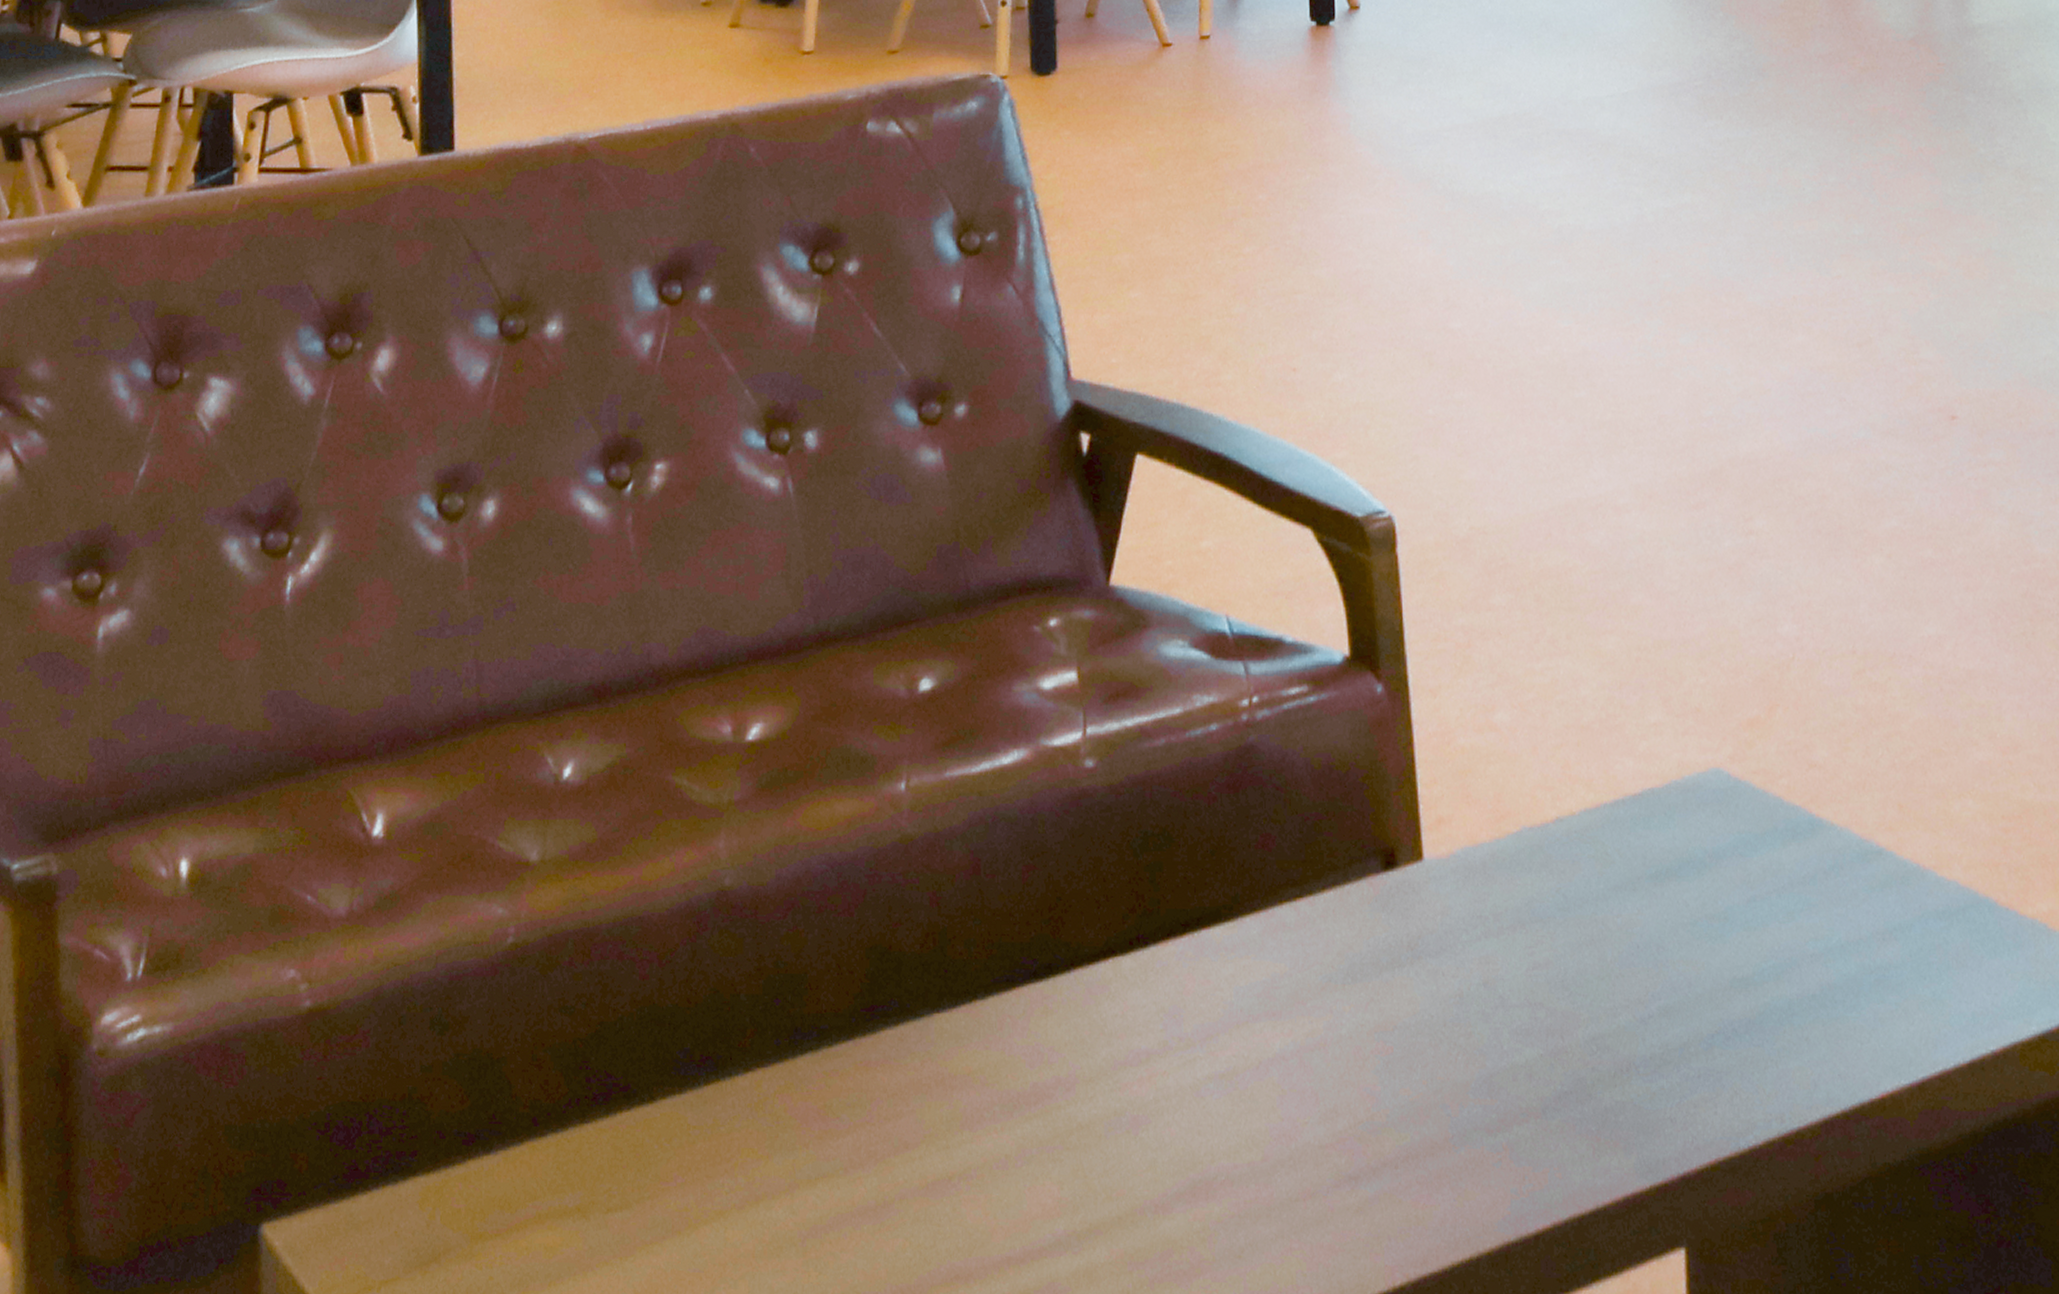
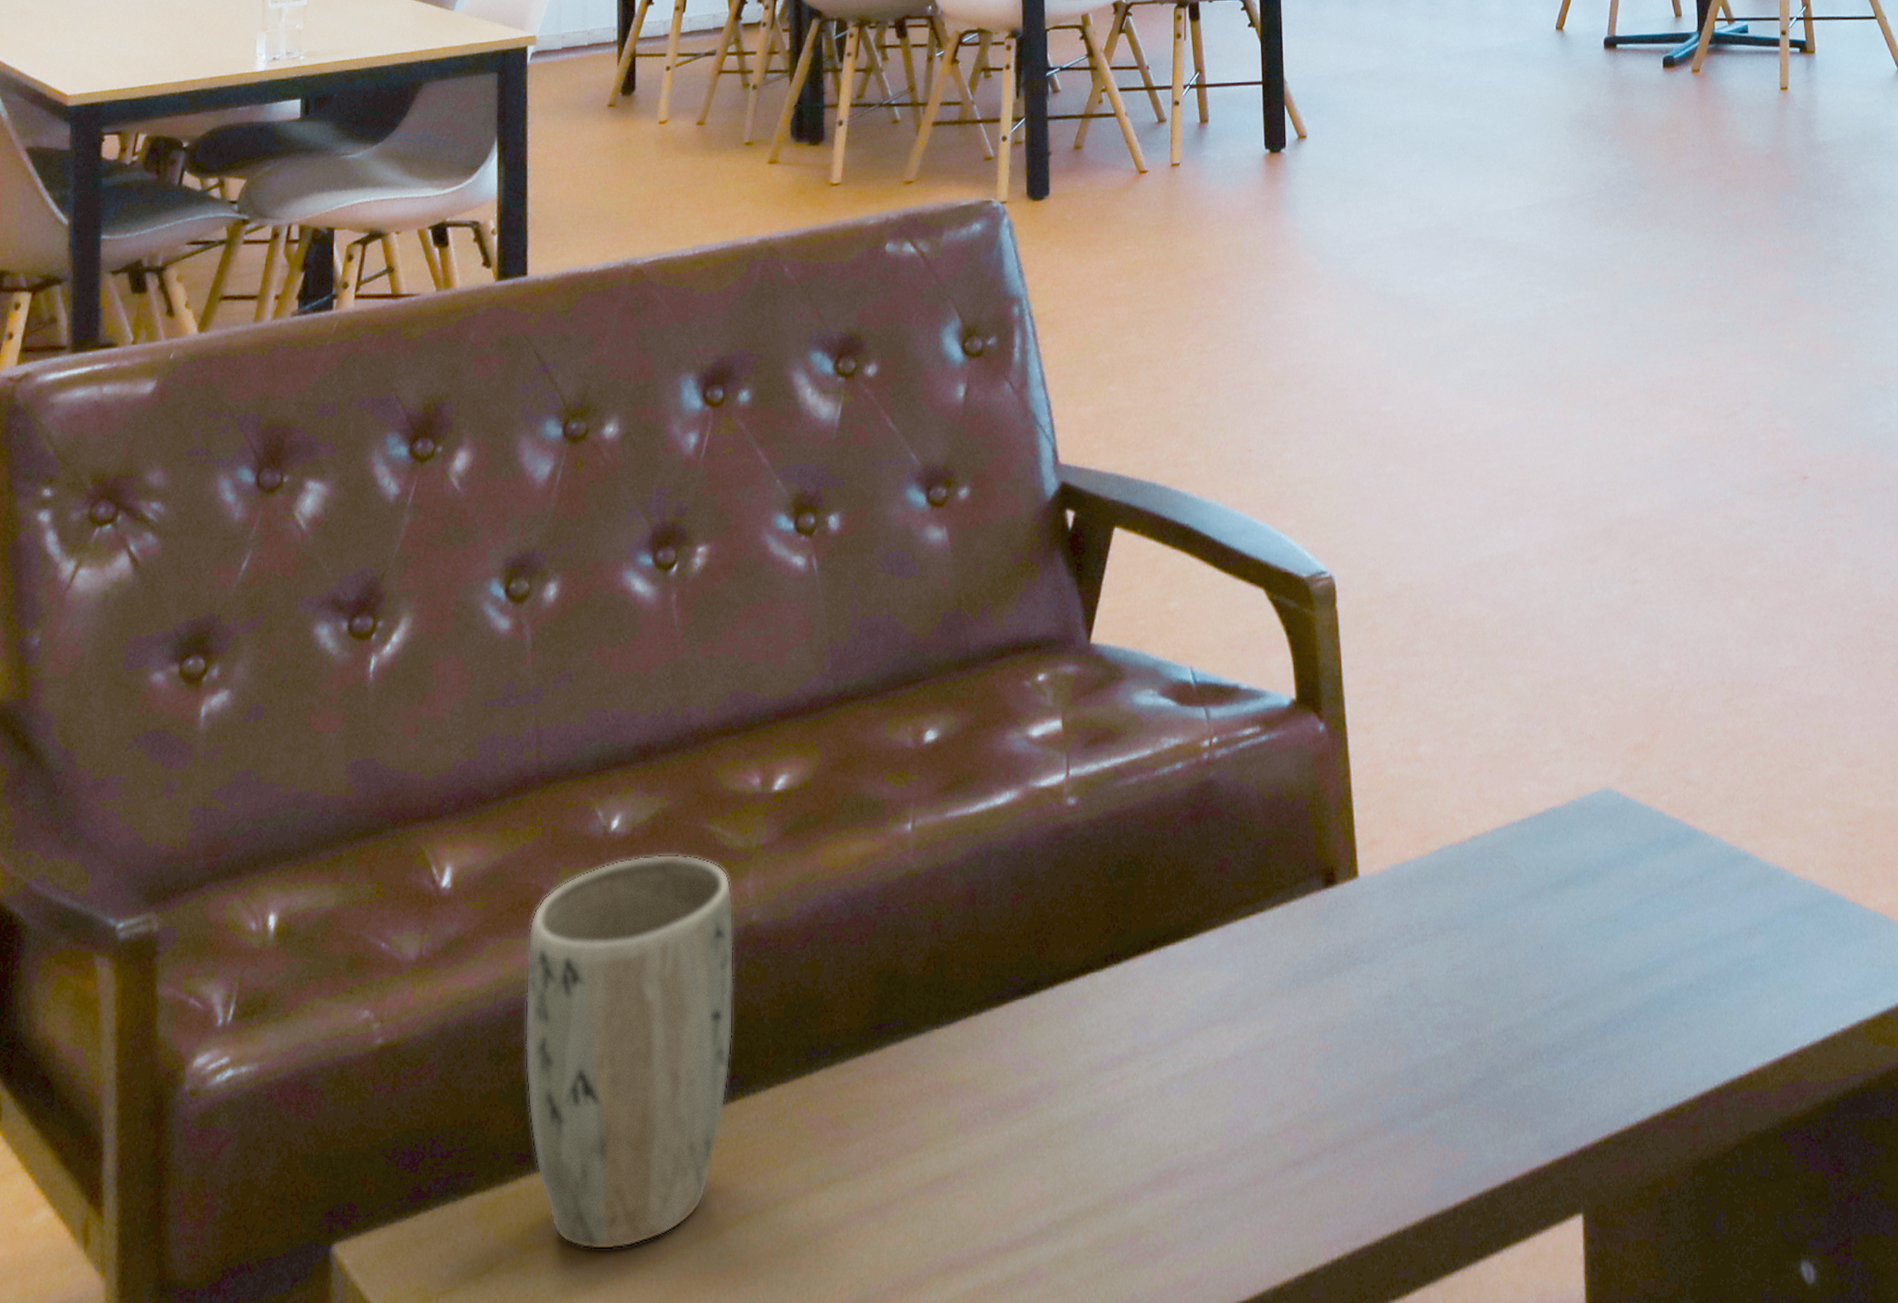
plant pot: none [470,807,706,1243] -> present [524,854,734,1250]

